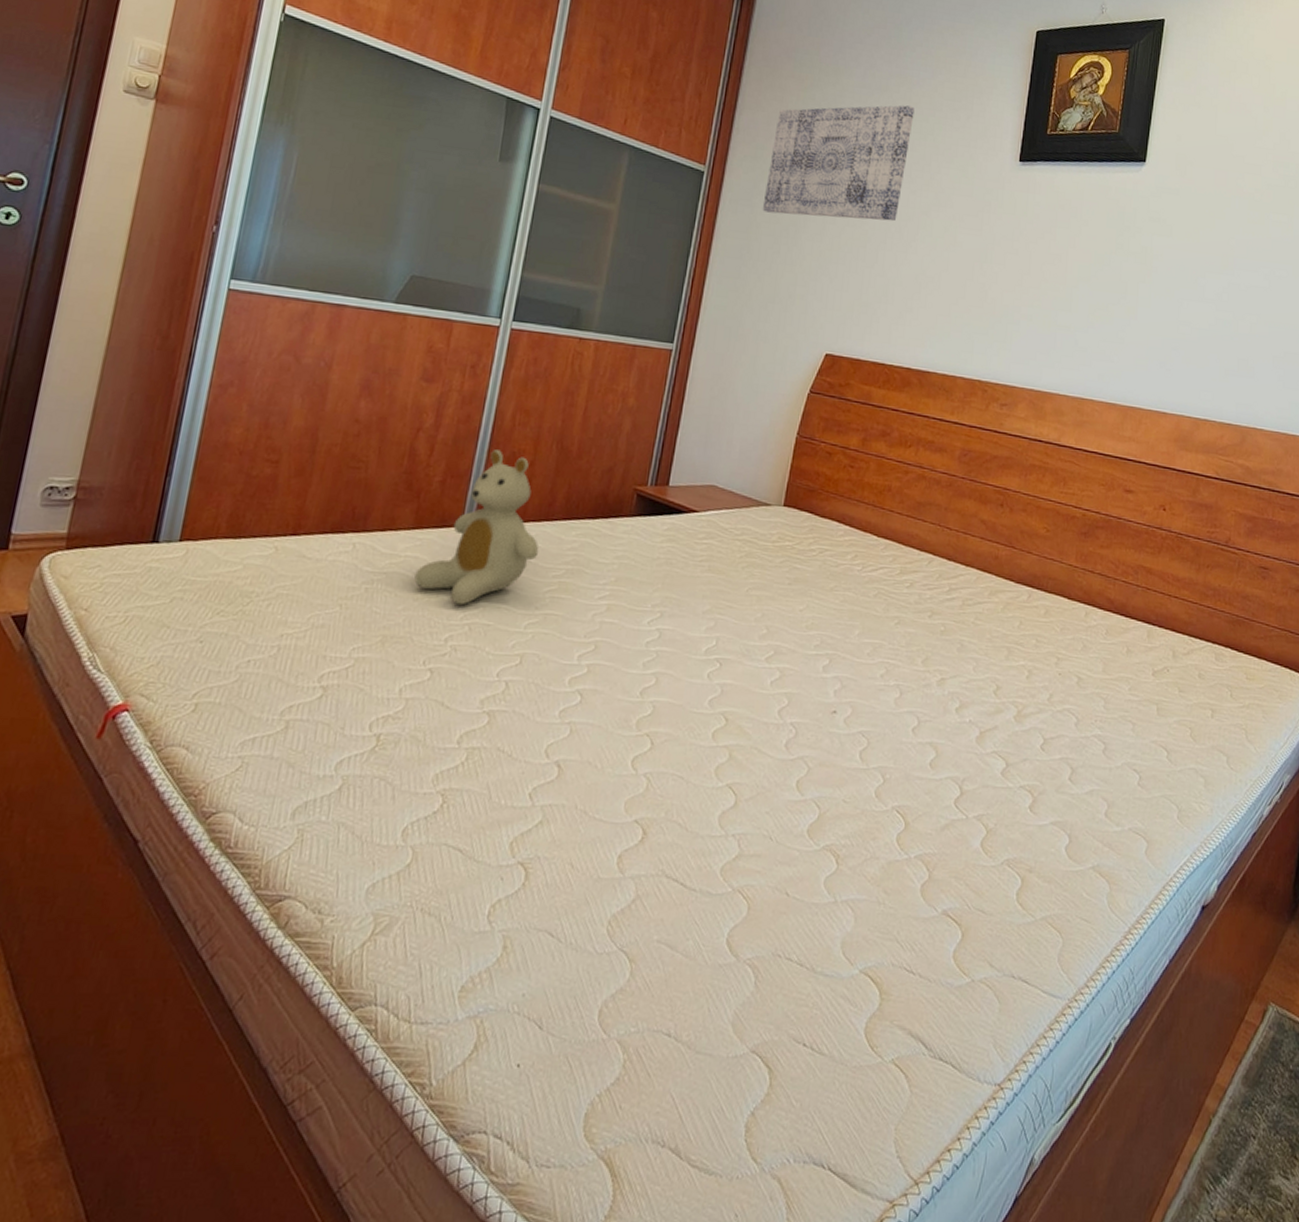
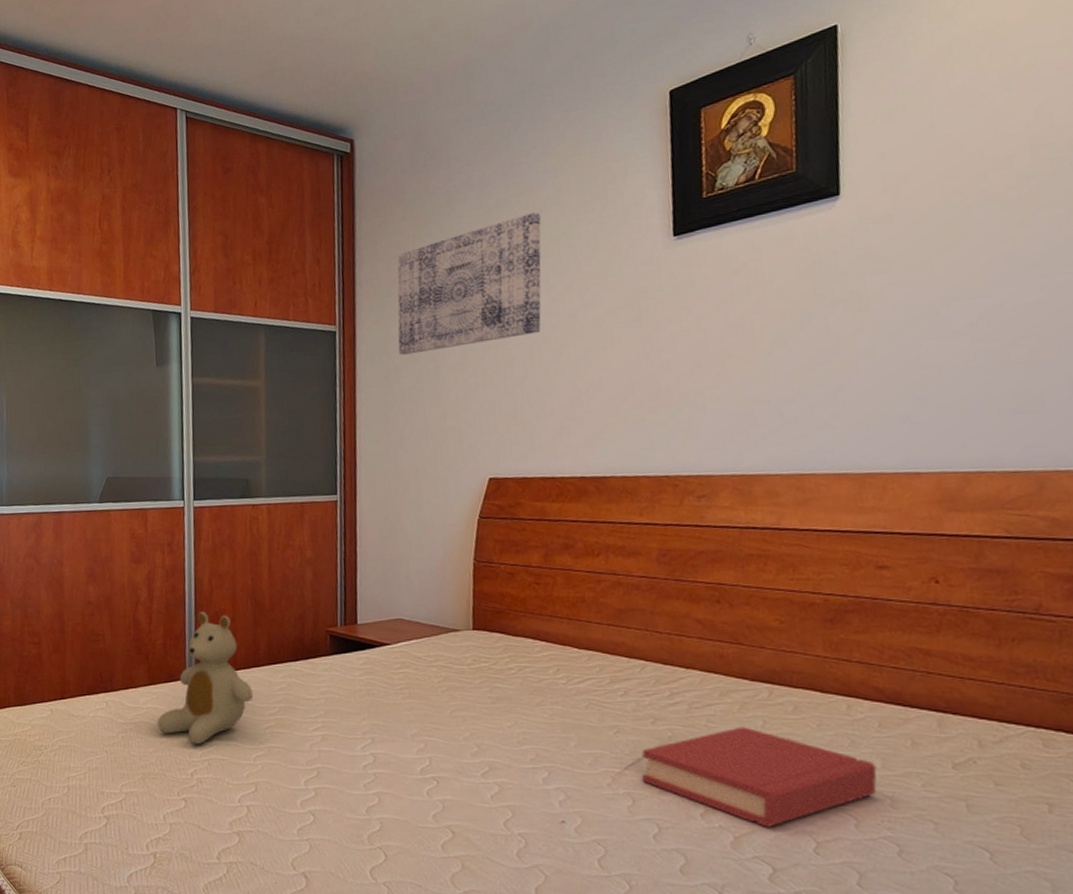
hardback book: none [912,625,1099,724] -> present [641,727,877,827]

